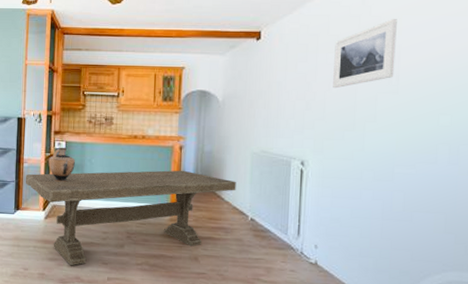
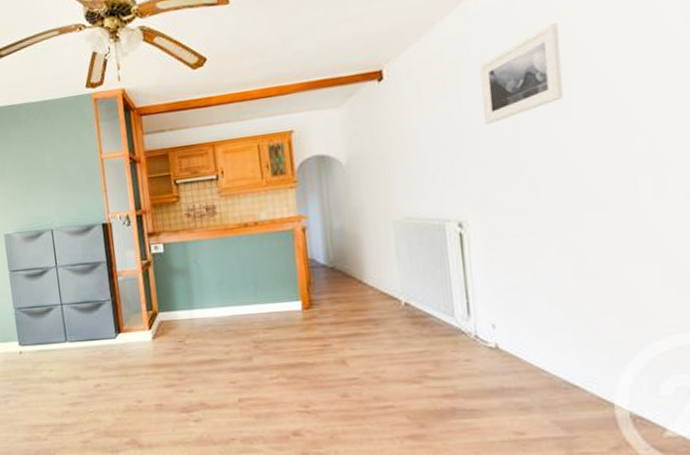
dining table: present [25,170,236,266] -> none [121,256,380,391]
ceramic jug: present [48,147,75,182] -> none [146,250,179,293]

